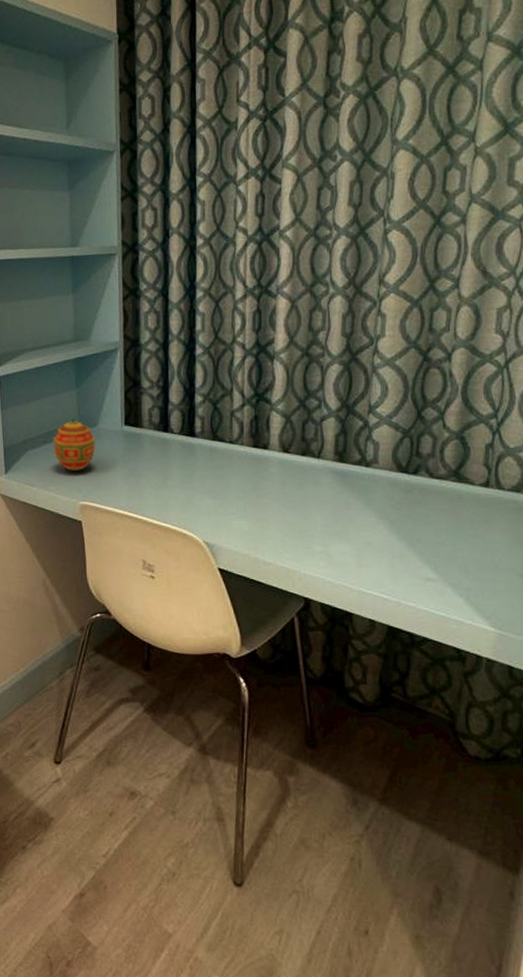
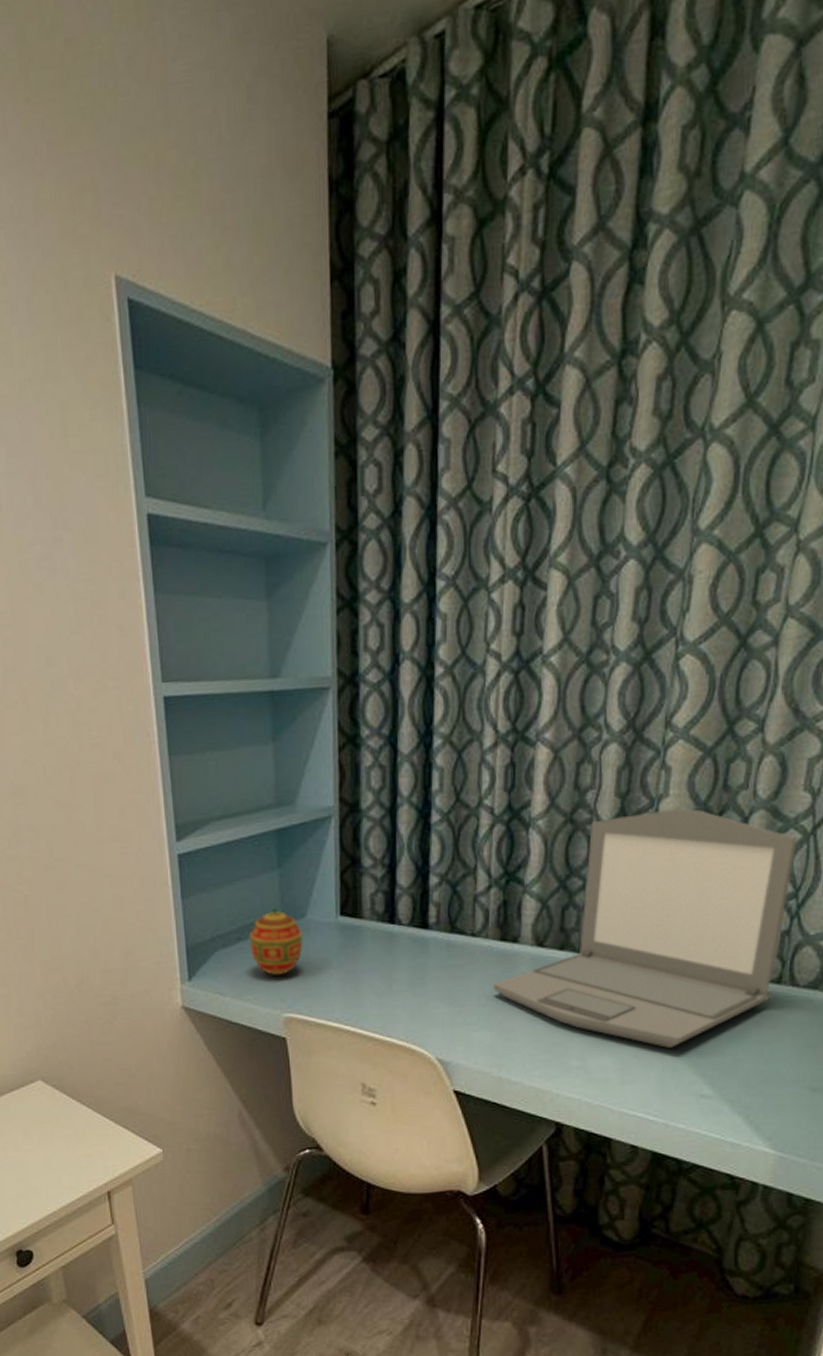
laptop: none [248,346,493,538] -> present [492,808,796,1048]

